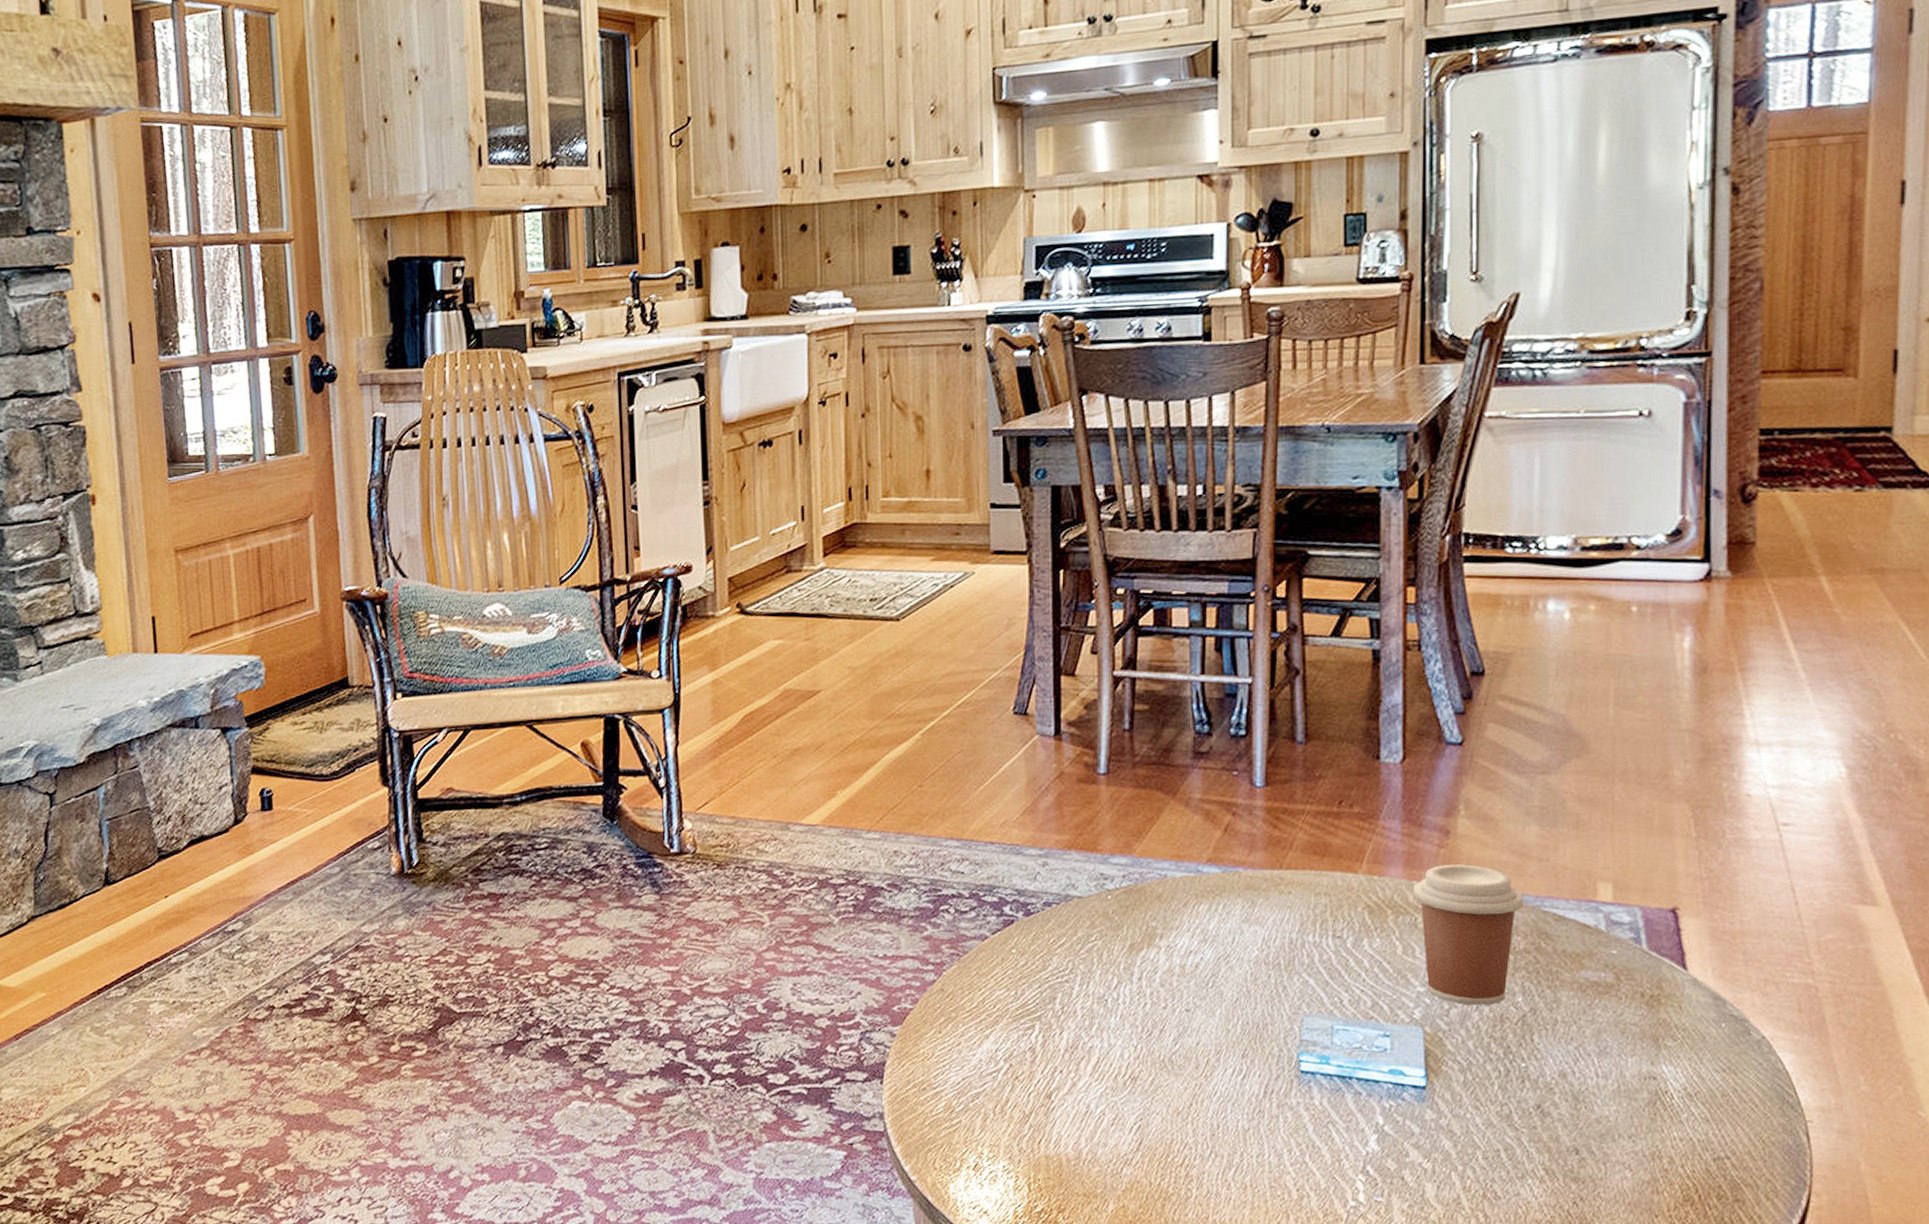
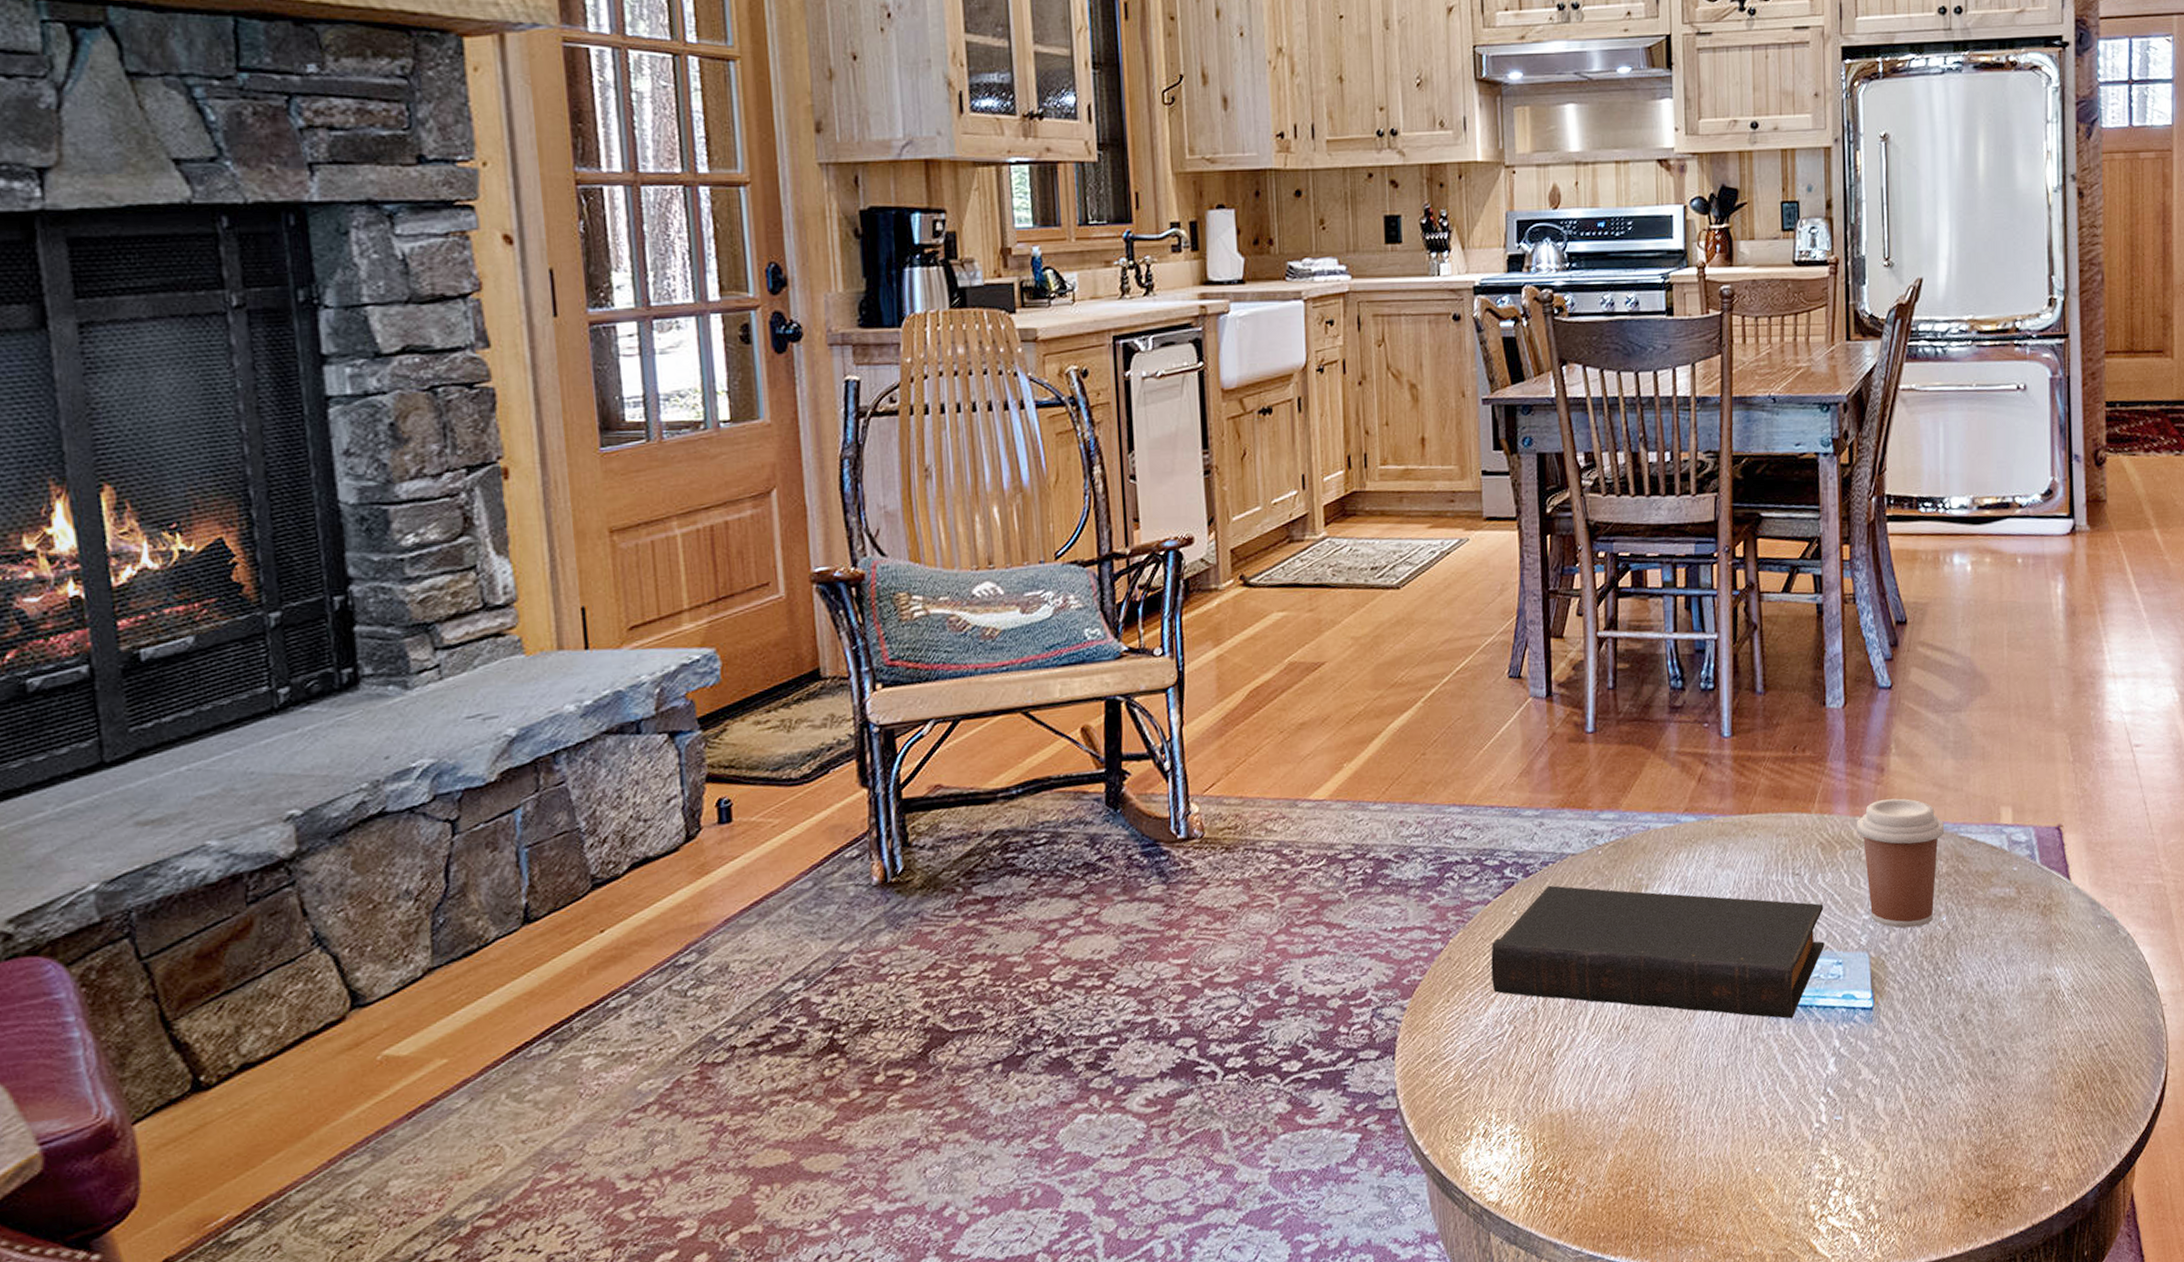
book: none [987,926,1370,1089] -> present [1491,885,1825,1019]

